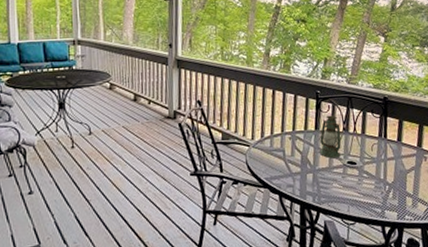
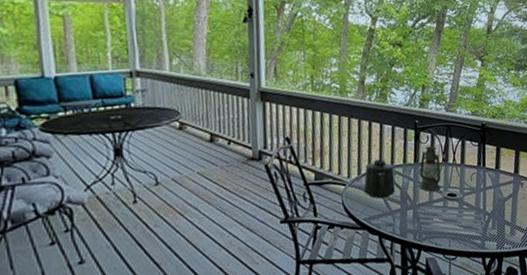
mug: none [266,124,296,161] -> present [363,159,395,199]

